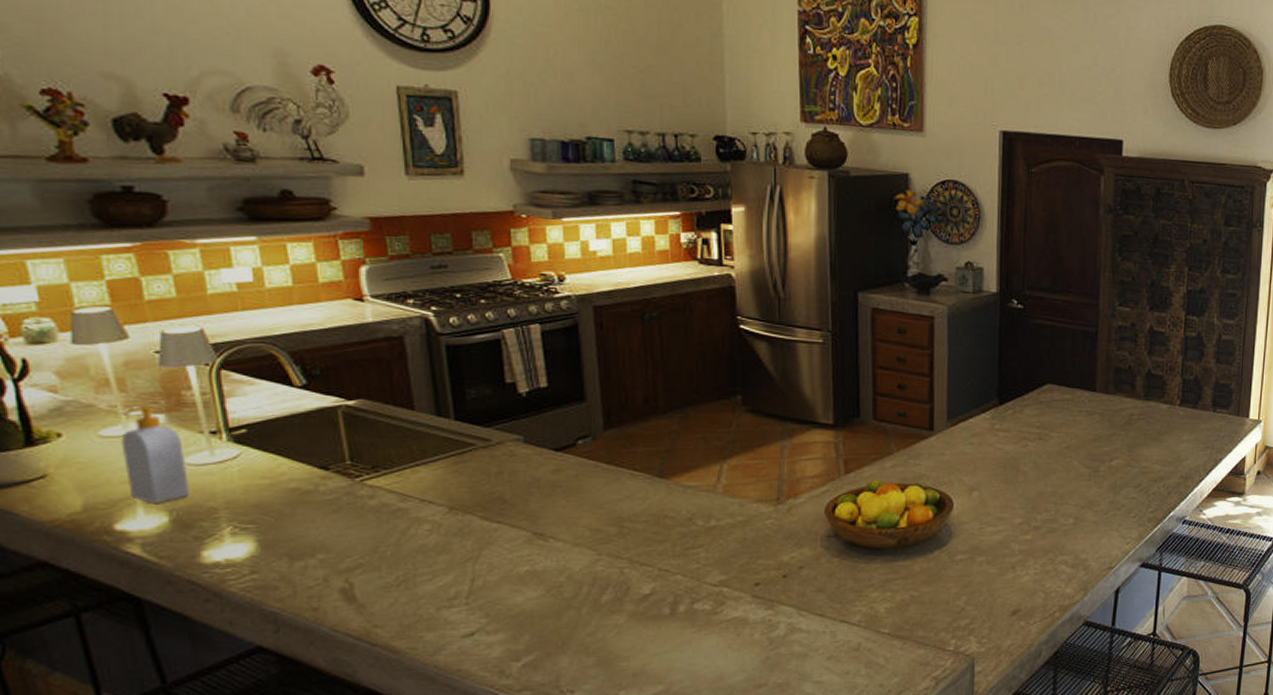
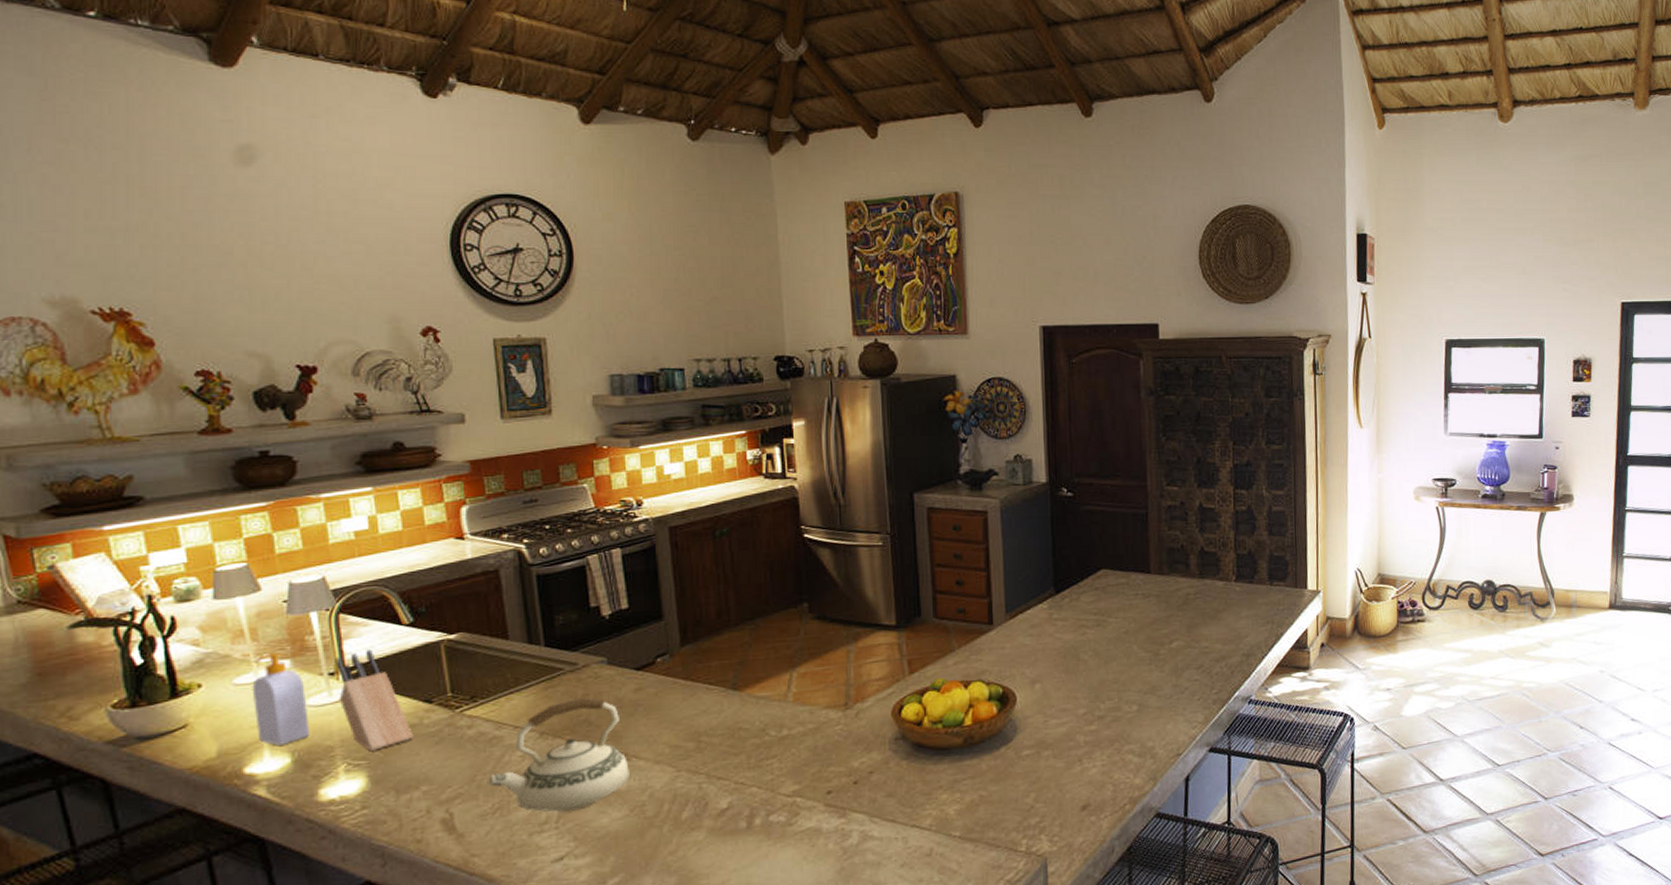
knife block: none [217,410,309,515] -> present [335,649,414,751]
teakettle: none [392,474,546,589] -> present [488,697,629,813]

